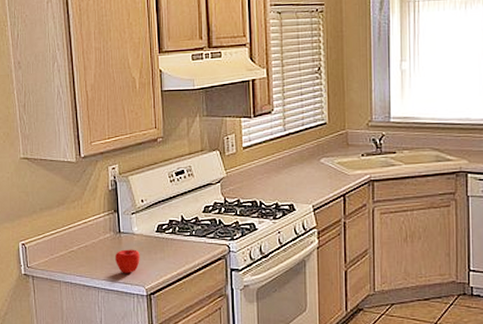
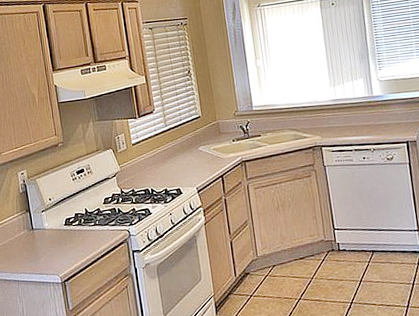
apple: present [115,249,140,273] -> none [31,242,53,265]

